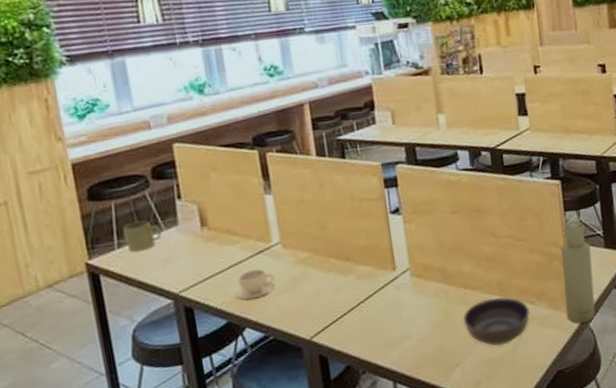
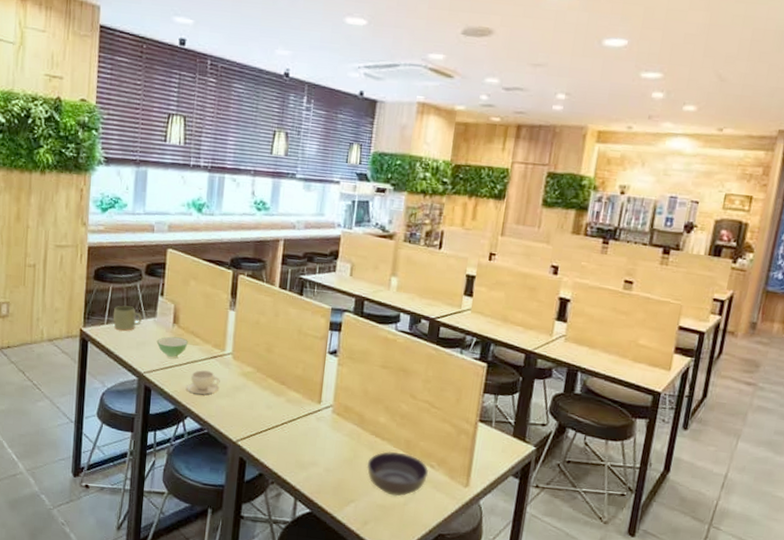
bowl: none [186,240,225,268] -> present [156,336,188,359]
bottle: present [561,219,596,324] -> none [460,402,500,499]

